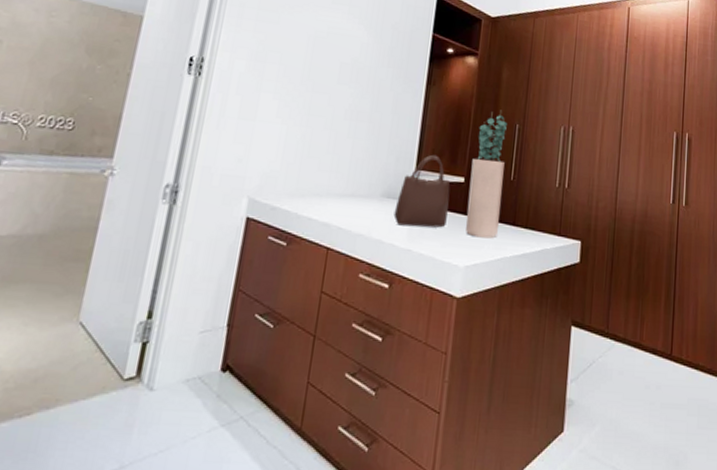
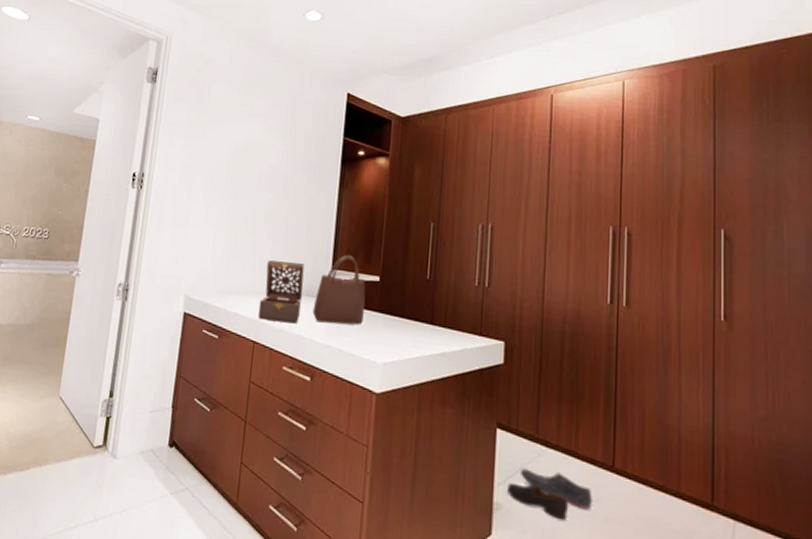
jewelry box: none [333,159,387,228] -> present [258,260,305,324]
vase: present [466,110,507,239] -> none [382,209,421,337]
shoe: none [579,377,633,410] -> present [507,482,569,521]
shoe: none [591,363,653,397] -> present [519,468,592,510]

